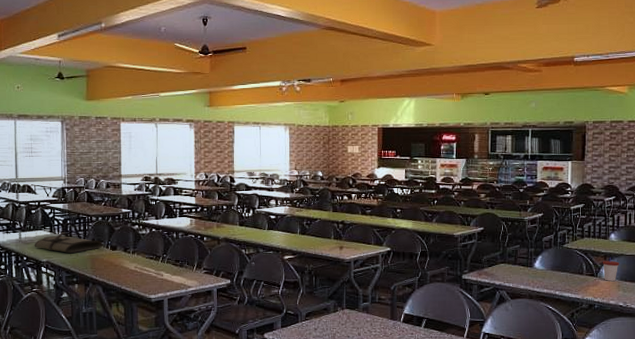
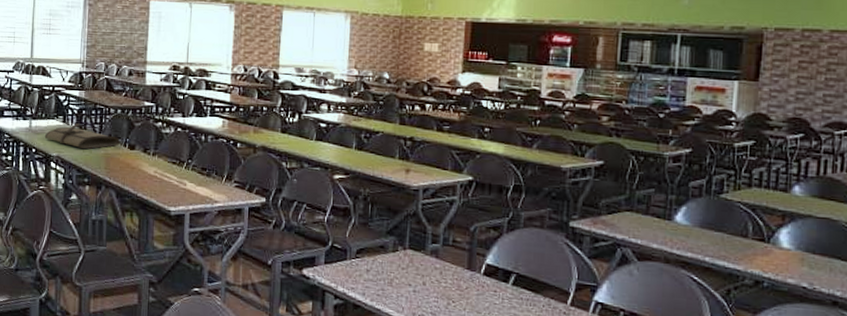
cup: present [602,257,619,281] -> none [778,218,805,252]

